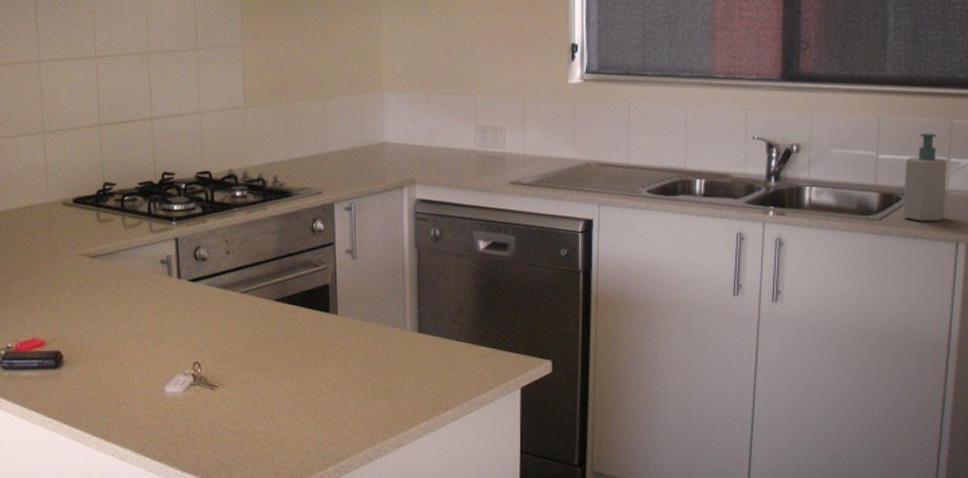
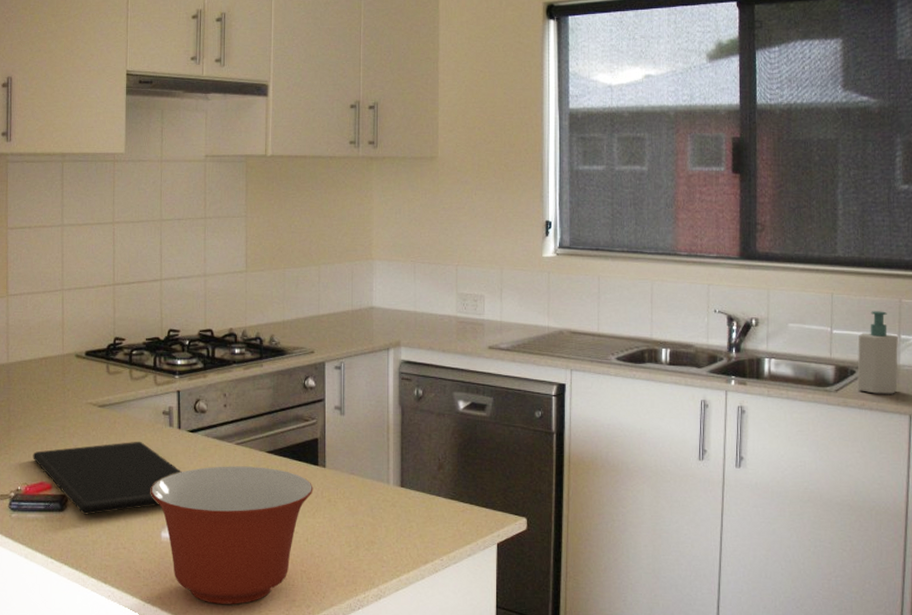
cutting board: none [22,292,184,371] -> present [33,441,182,515]
mixing bowl: none [151,316,326,458] -> present [150,466,313,604]

